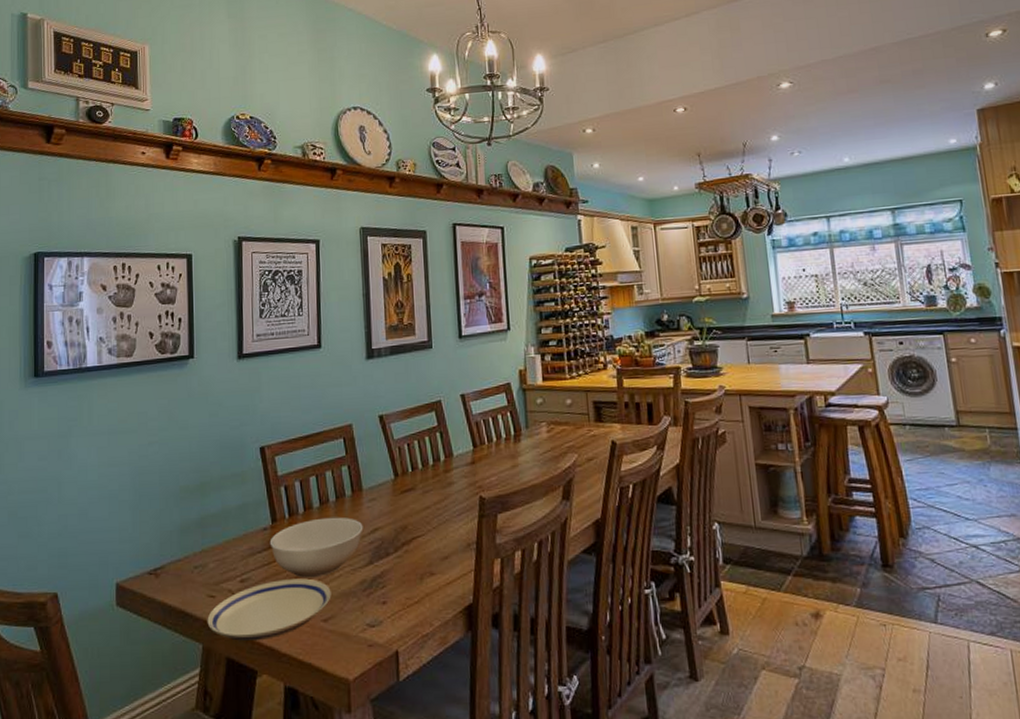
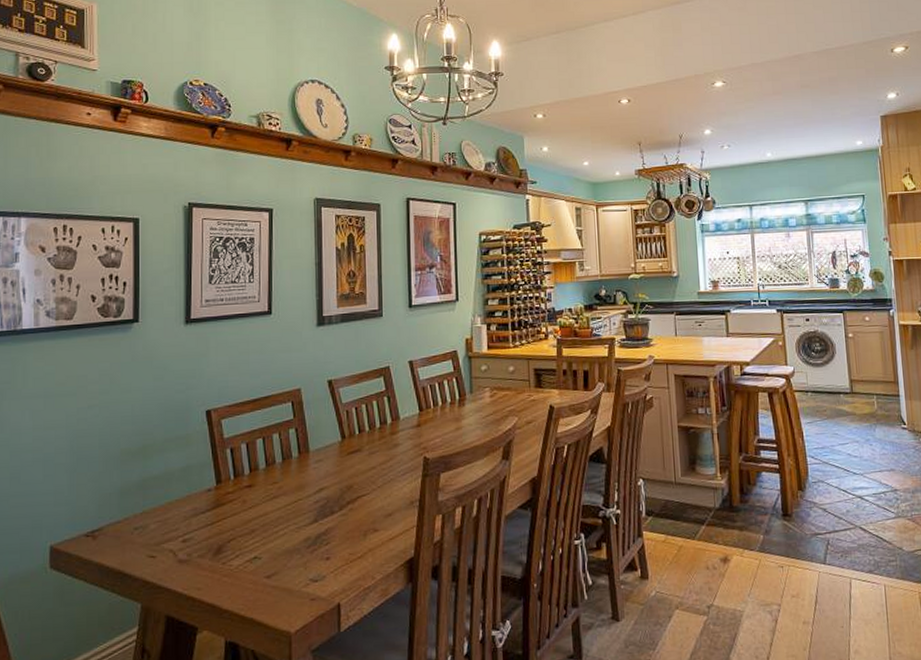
plate: present [207,578,332,642] -> none [147,537,275,600]
bowl: present [269,517,363,578] -> none [213,477,309,537]

